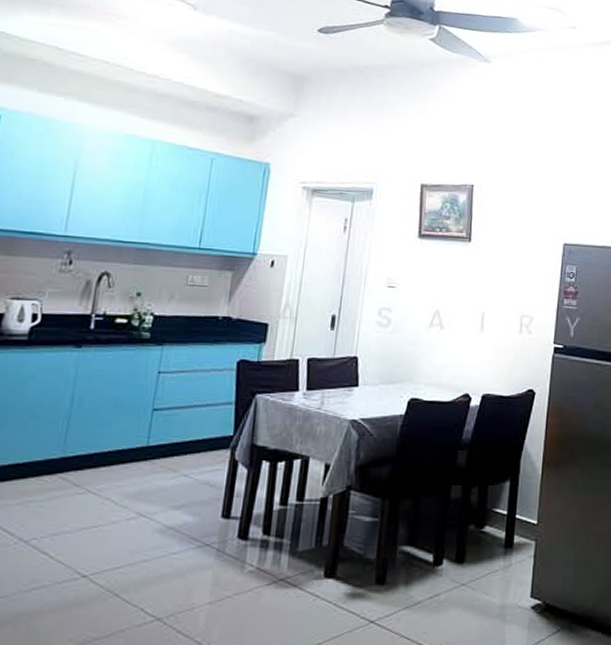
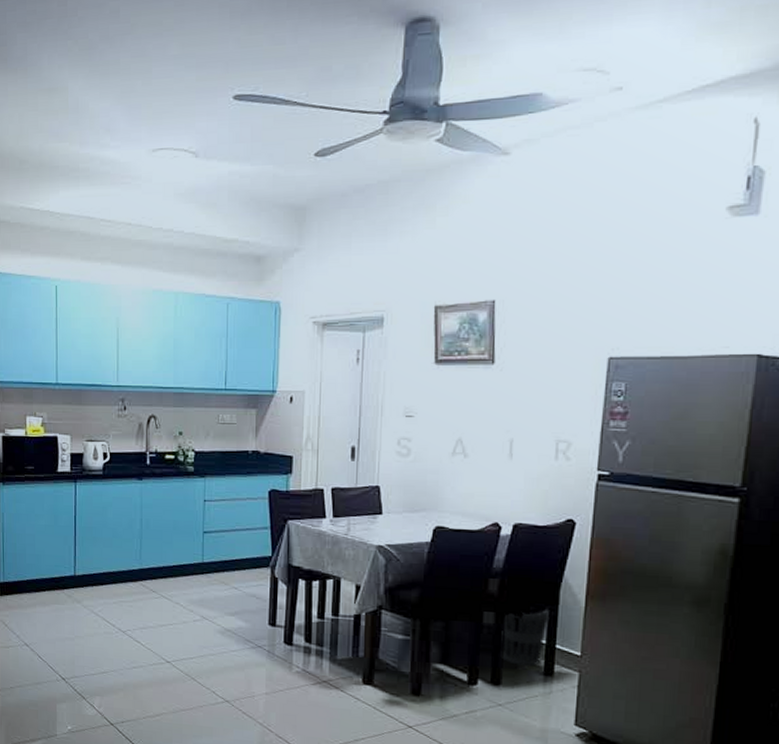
wastebasket: none [467,480,512,540] -> present [501,610,550,667]

